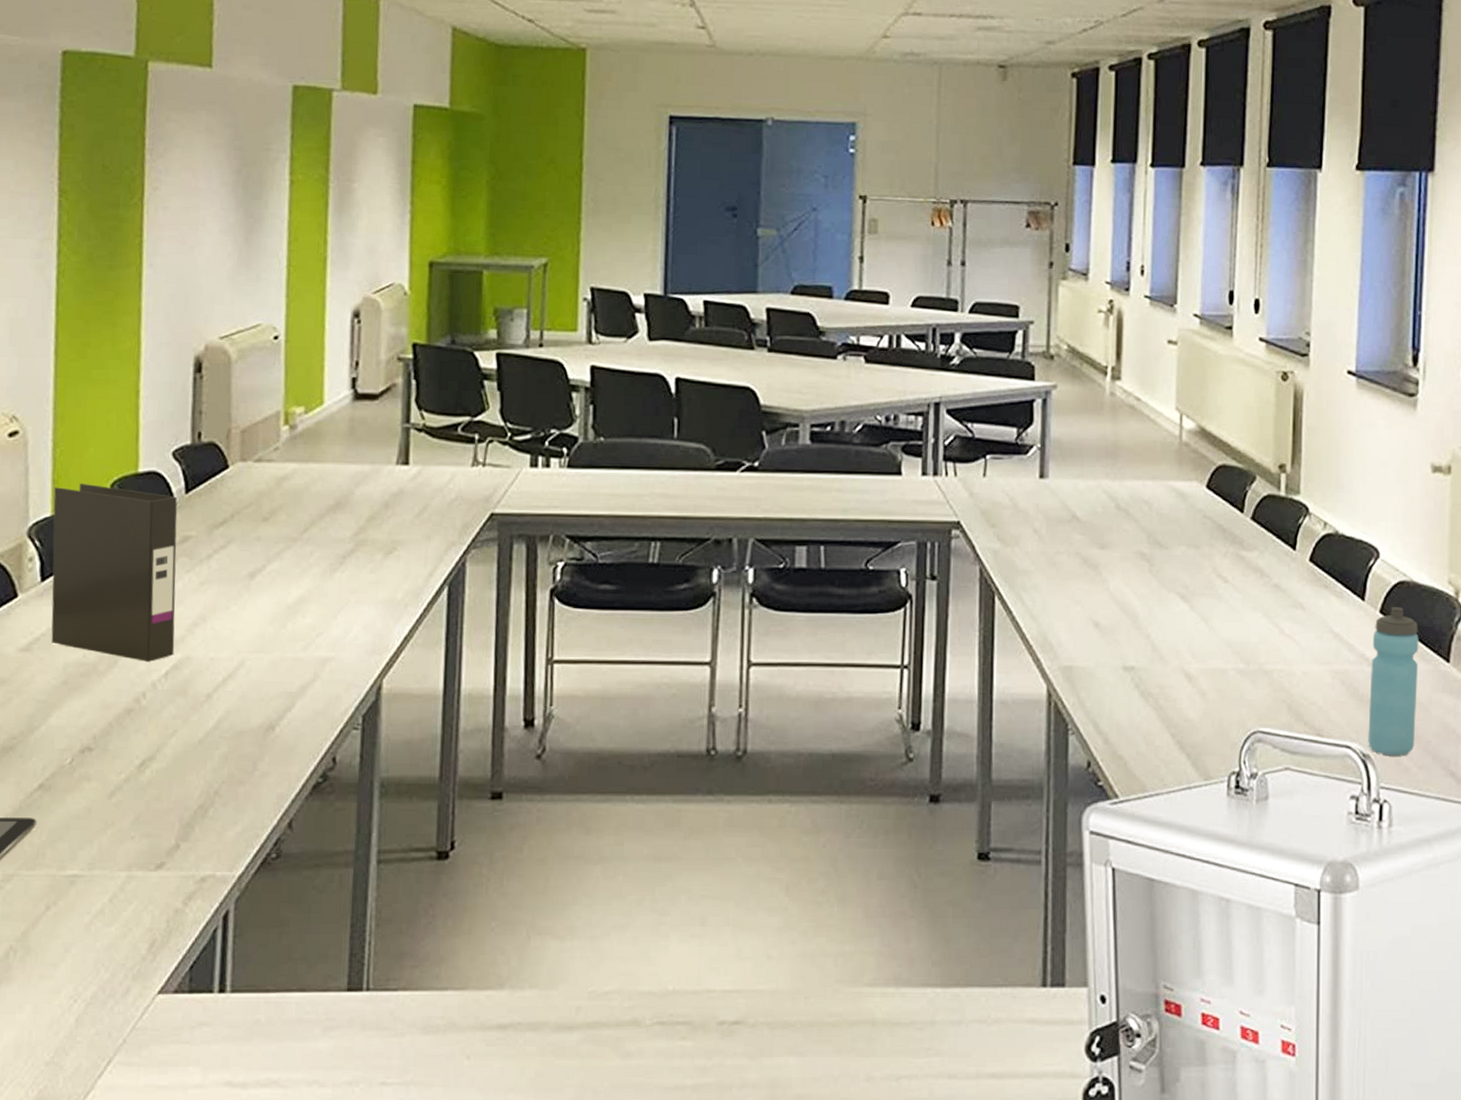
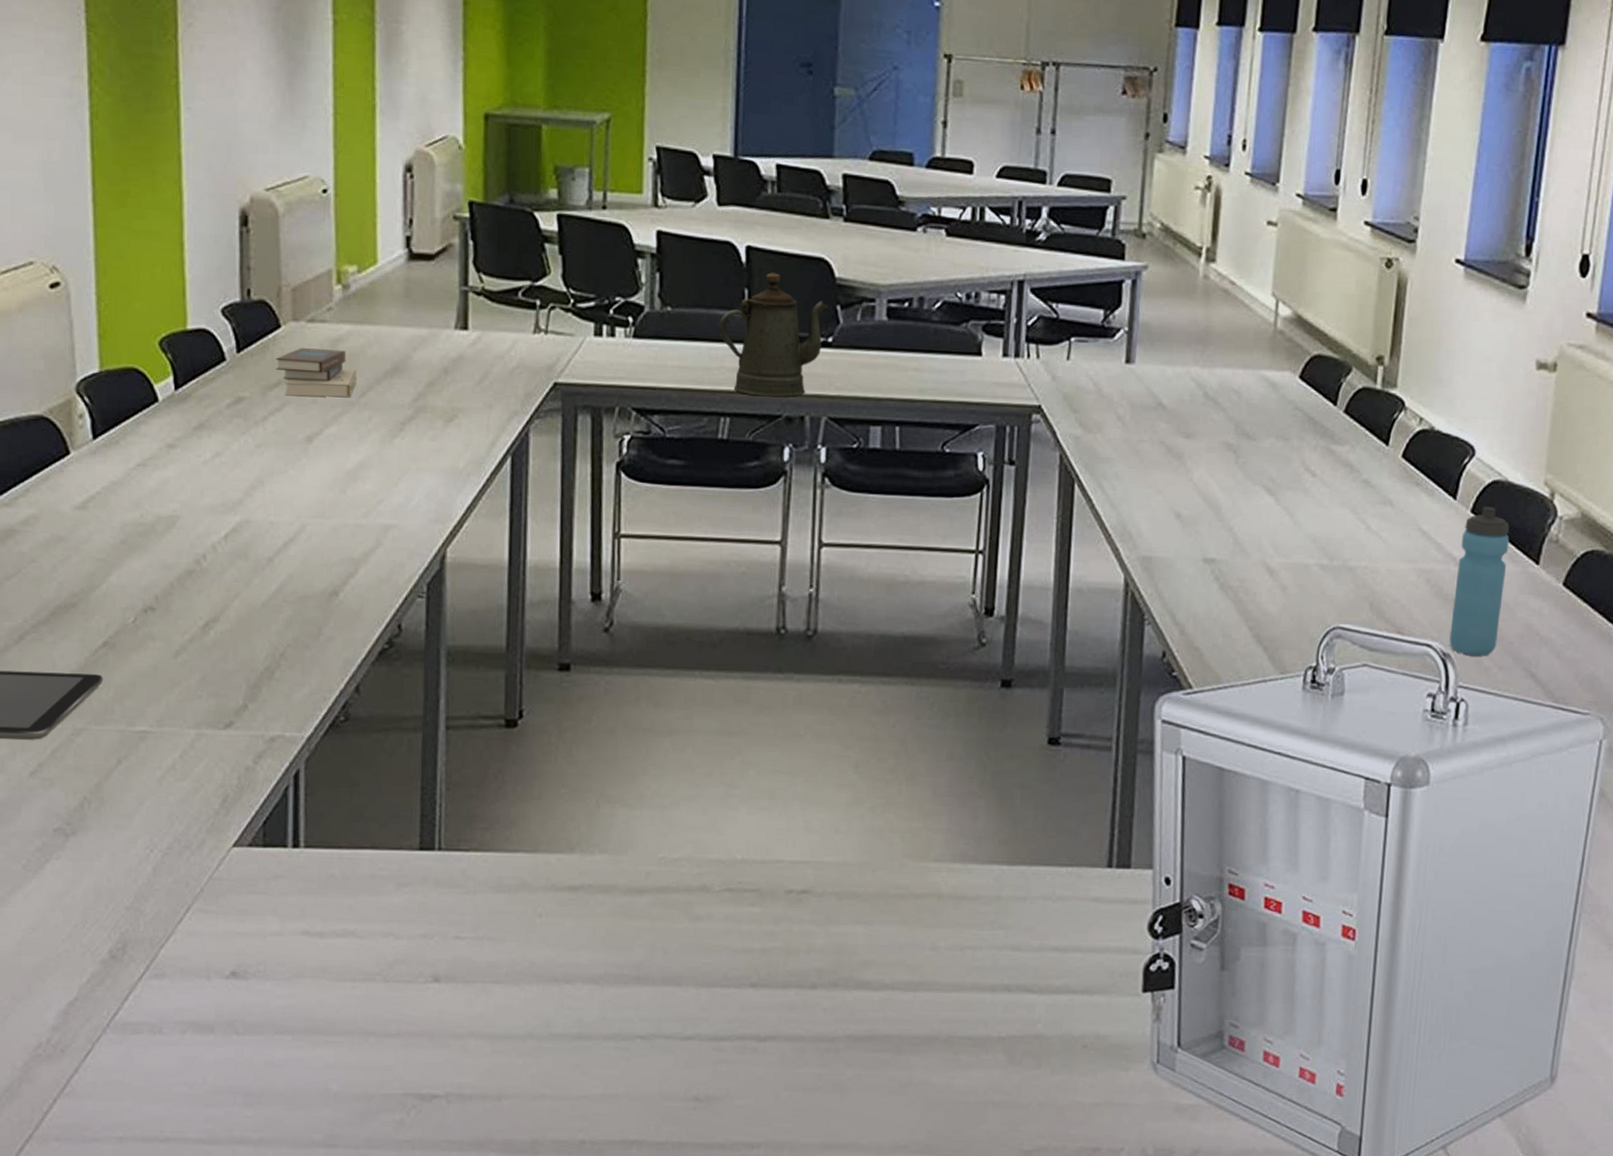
binder: present [51,483,178,662] -> none [101,338,233,524]
books: none [222,486,301,534] -> present [276,347,358,398]
coffee pot: none [649,402,755,521] -> present [718,272,829,398]

